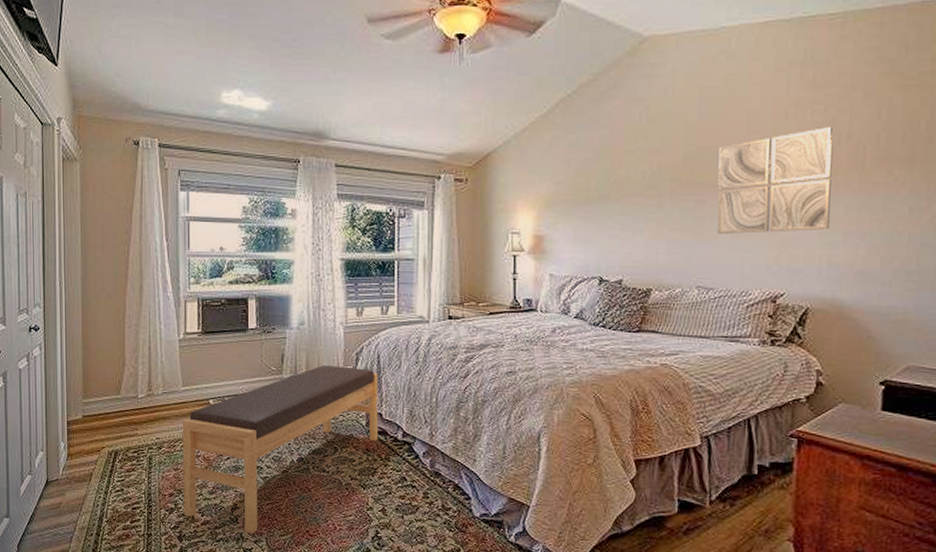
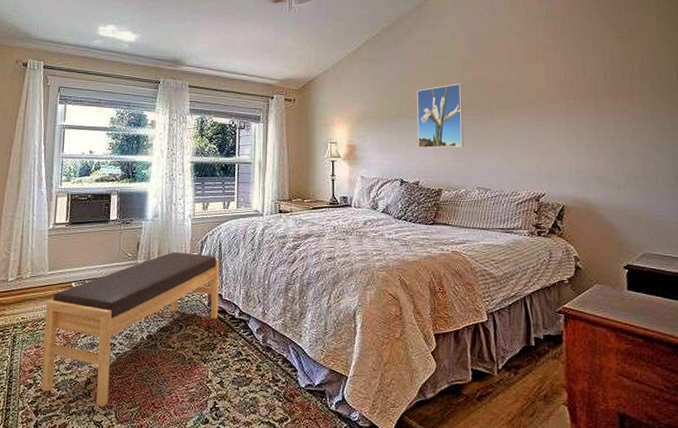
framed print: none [622,153,684,239] -> present [417,83,464,149]
wall art: present [717,127,833,235] -> none [489,66,576,147]

